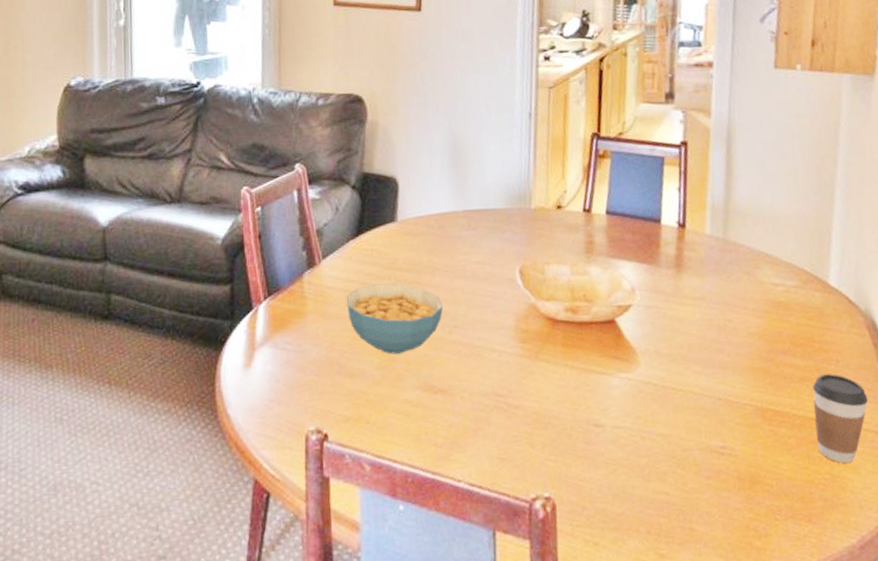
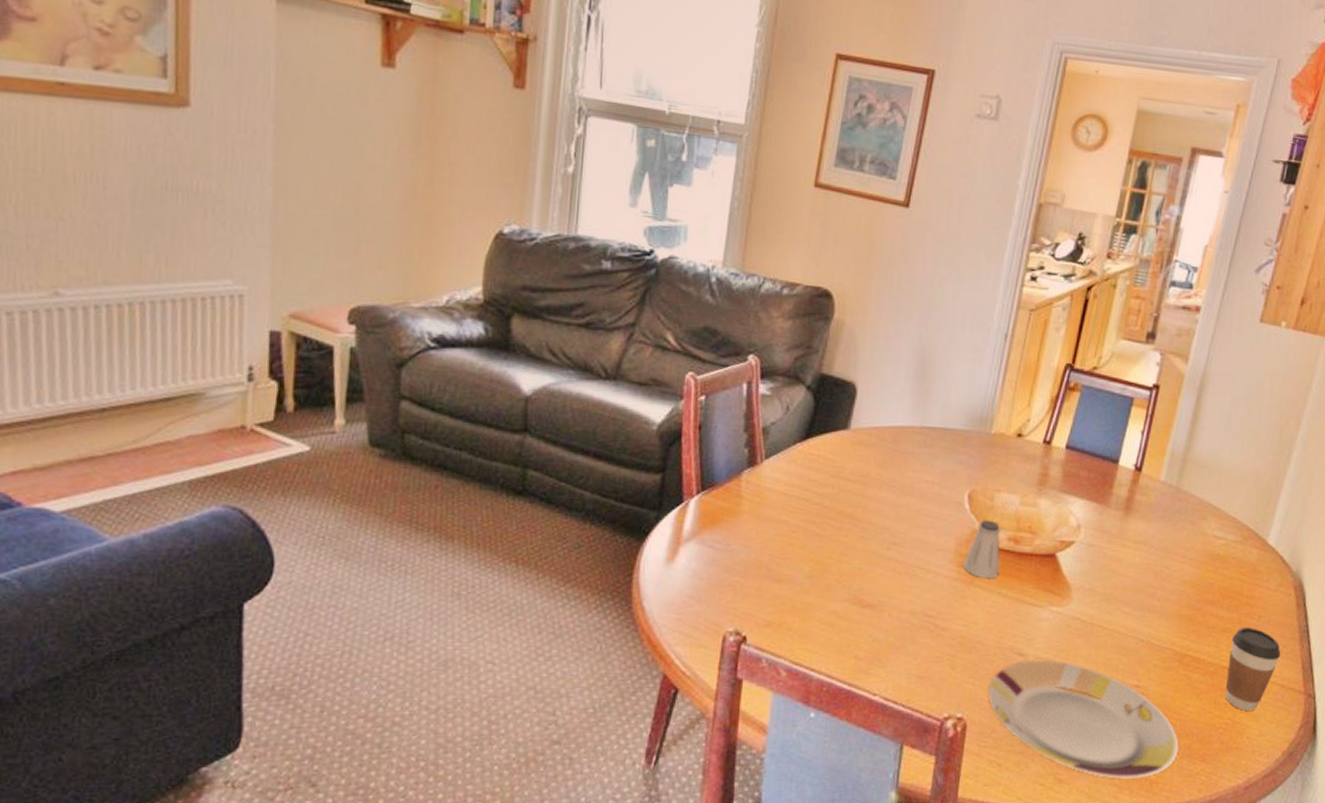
cereal bowl: present [346,283,443,354] -> none [784,491,885,564]
saltshaker: none [525,293,563,352] -> present [963,520,1001,579]
plate: none [571,429,781,549] -> present [988,660,1179,780]

